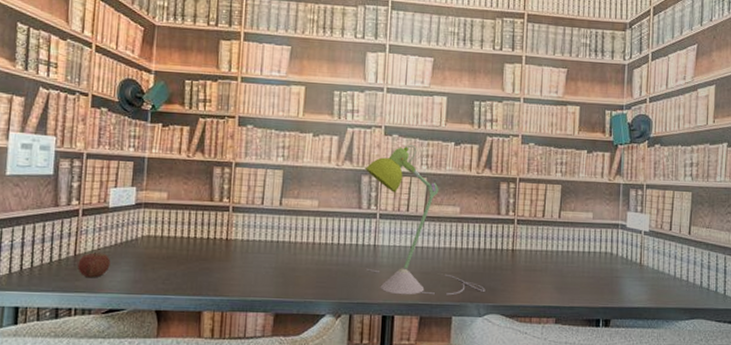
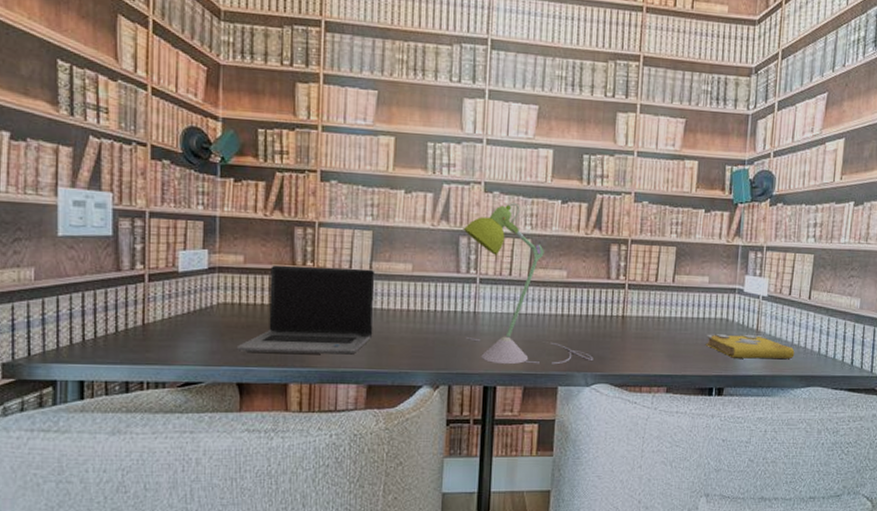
apple: present [77,251,111,278] -> none [147,320,184,349]
laptop computer: none [157,201,285,285] -> present [236,265,375,355]
spell book: none [591,267,678,292] -> present [705,334,795,359]

